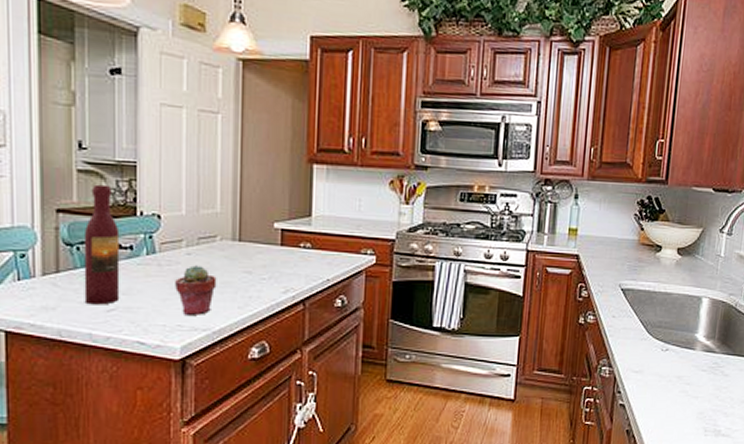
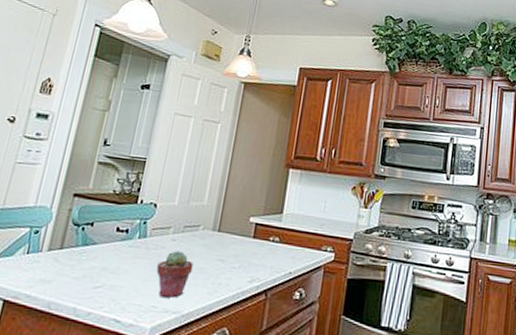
wine bottle: present [83,184,120,305] -> none [77,174,122,282]

